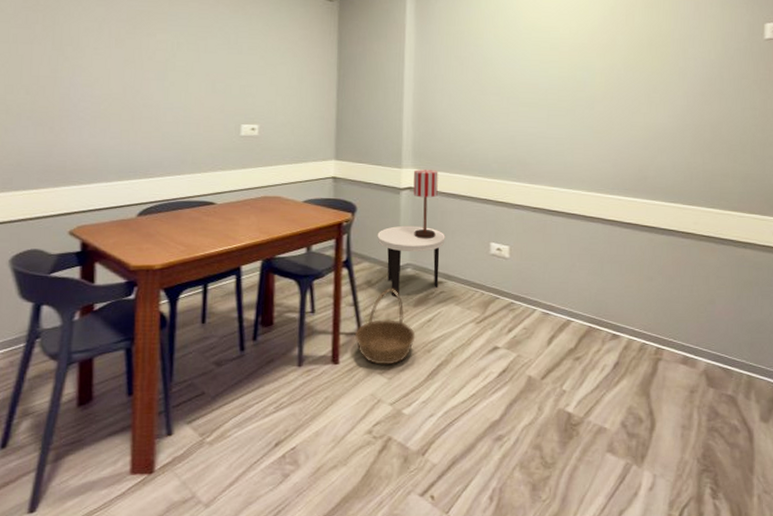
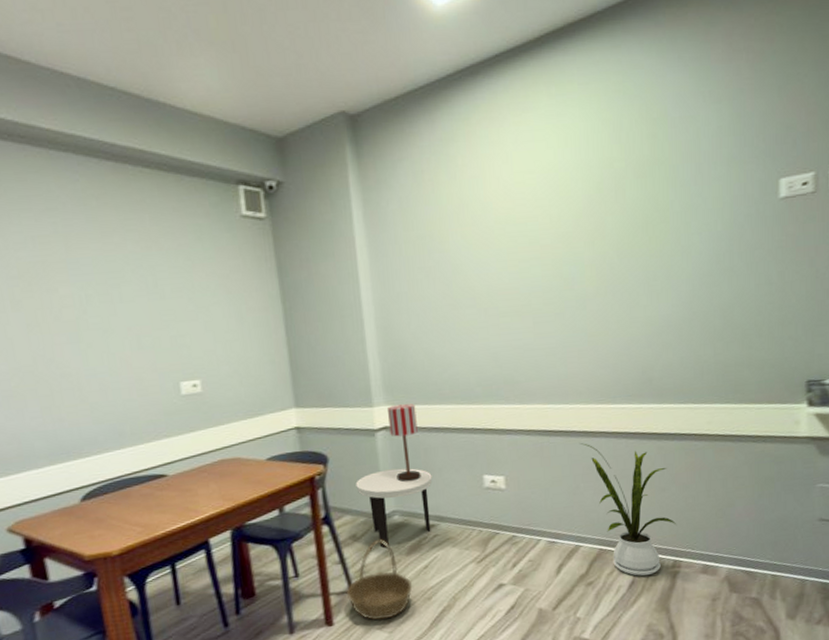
house plant: none [579,226,662,358] -> present [580,443,677,576]

